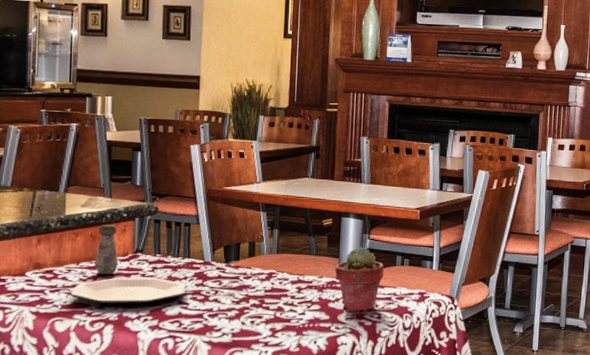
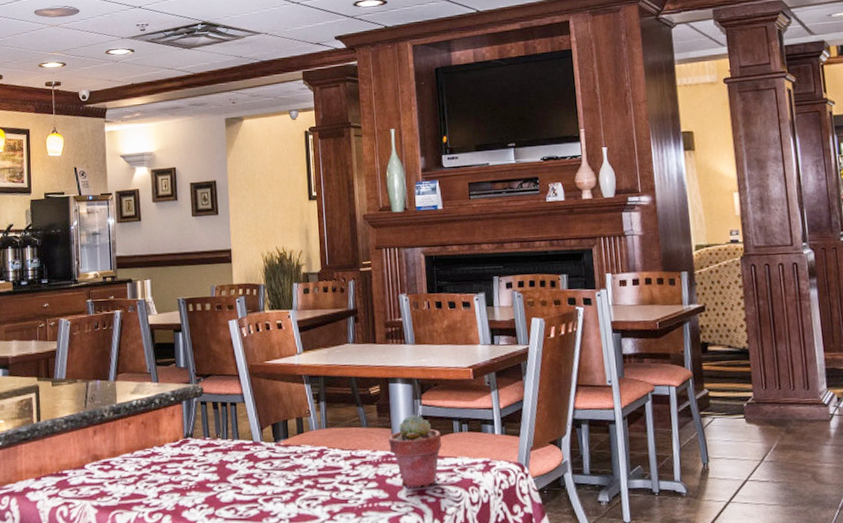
plate: present [70,277,186,305] -> none [127,462,238,494]
salt shaker: present [94,225,118,275] -> none [148,410,170,463]

